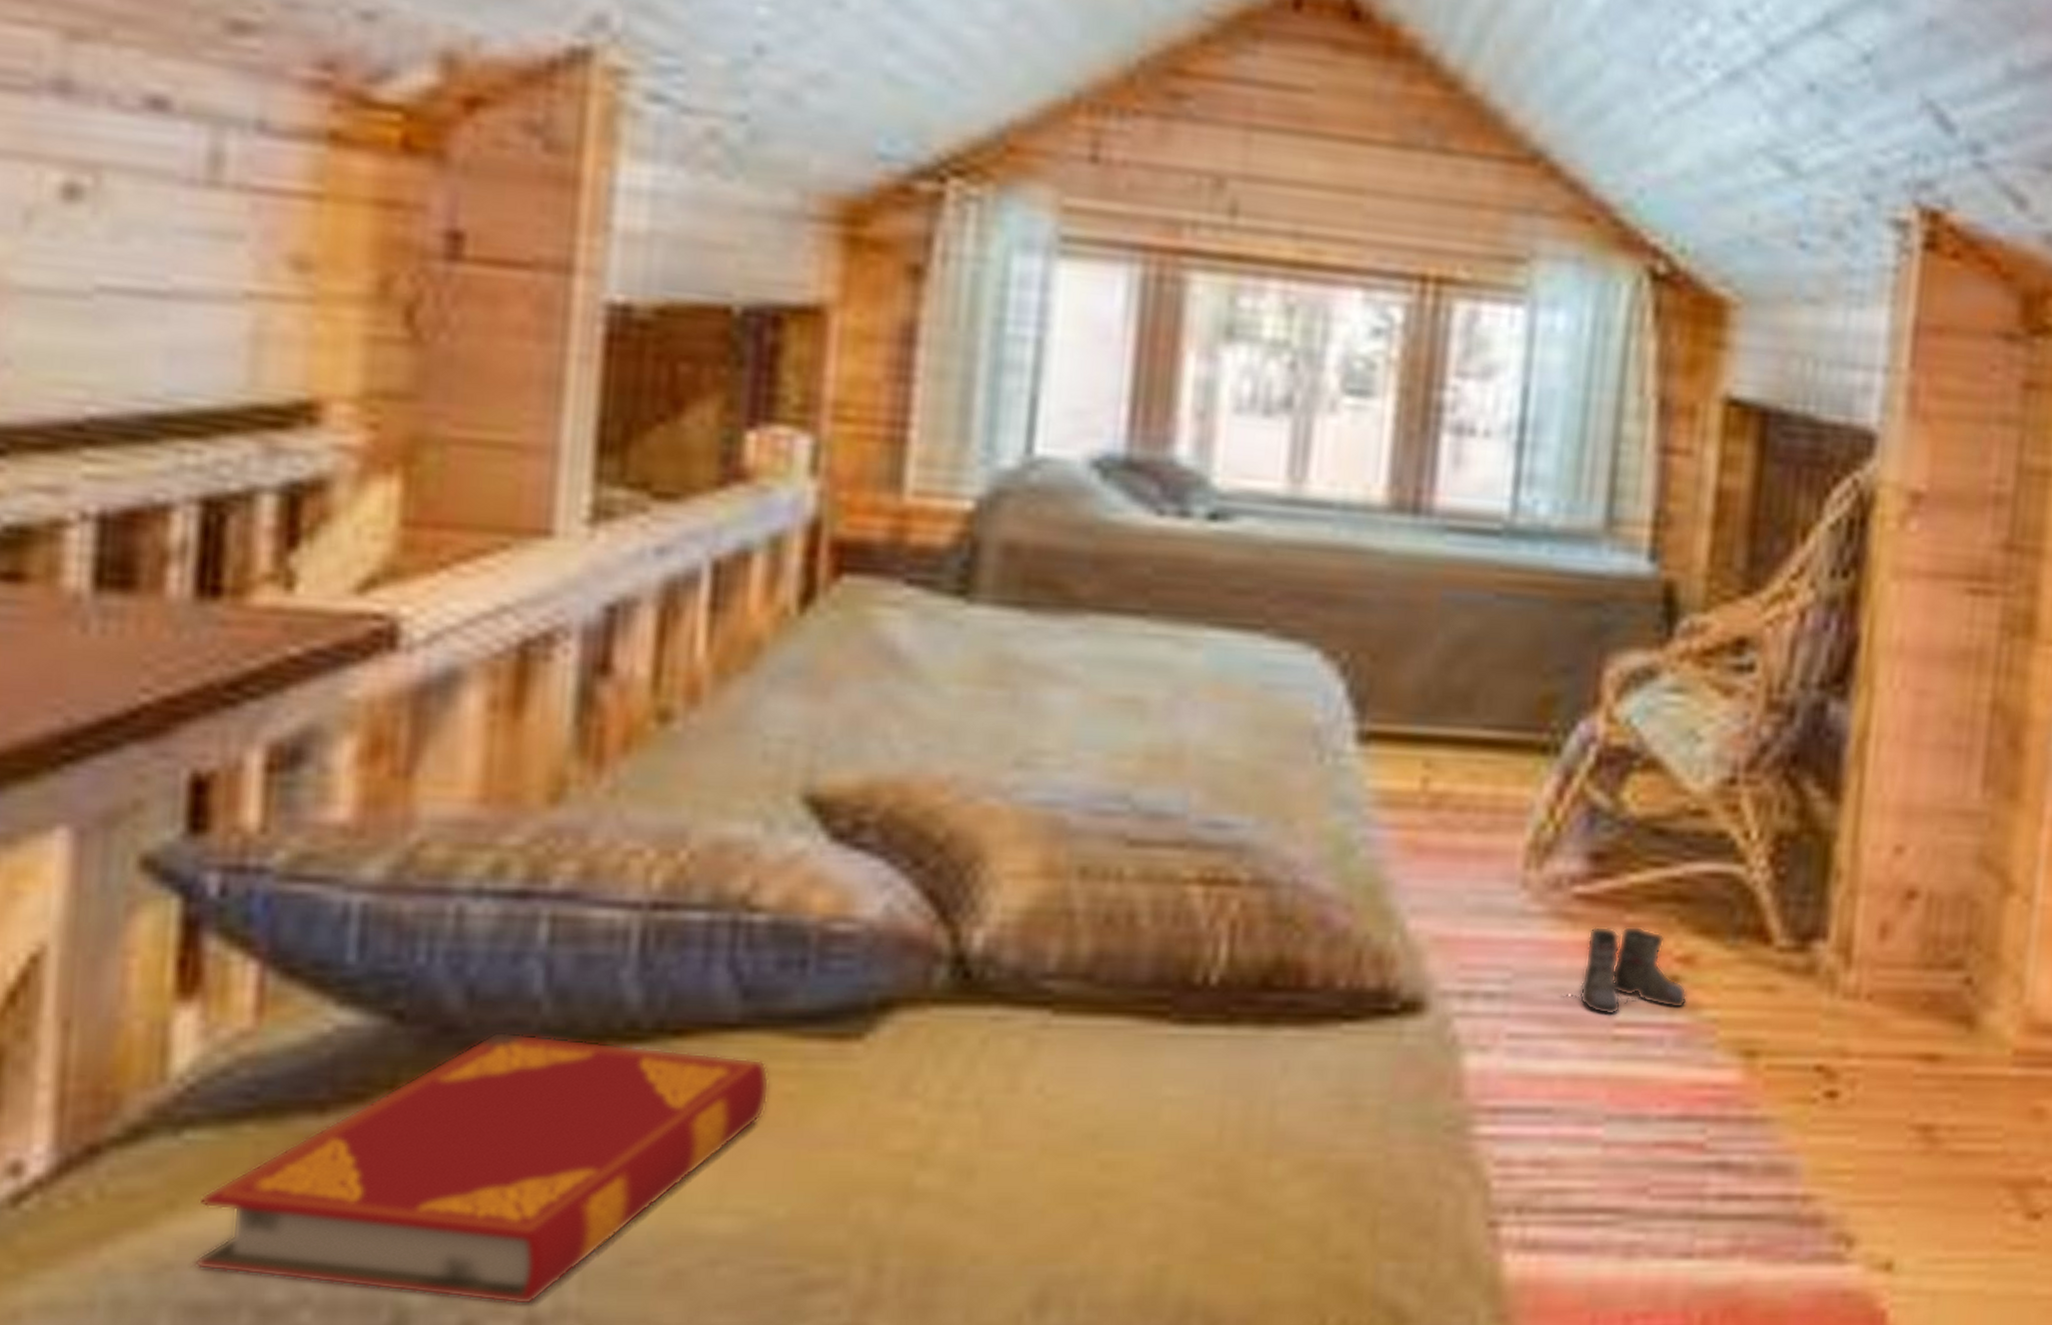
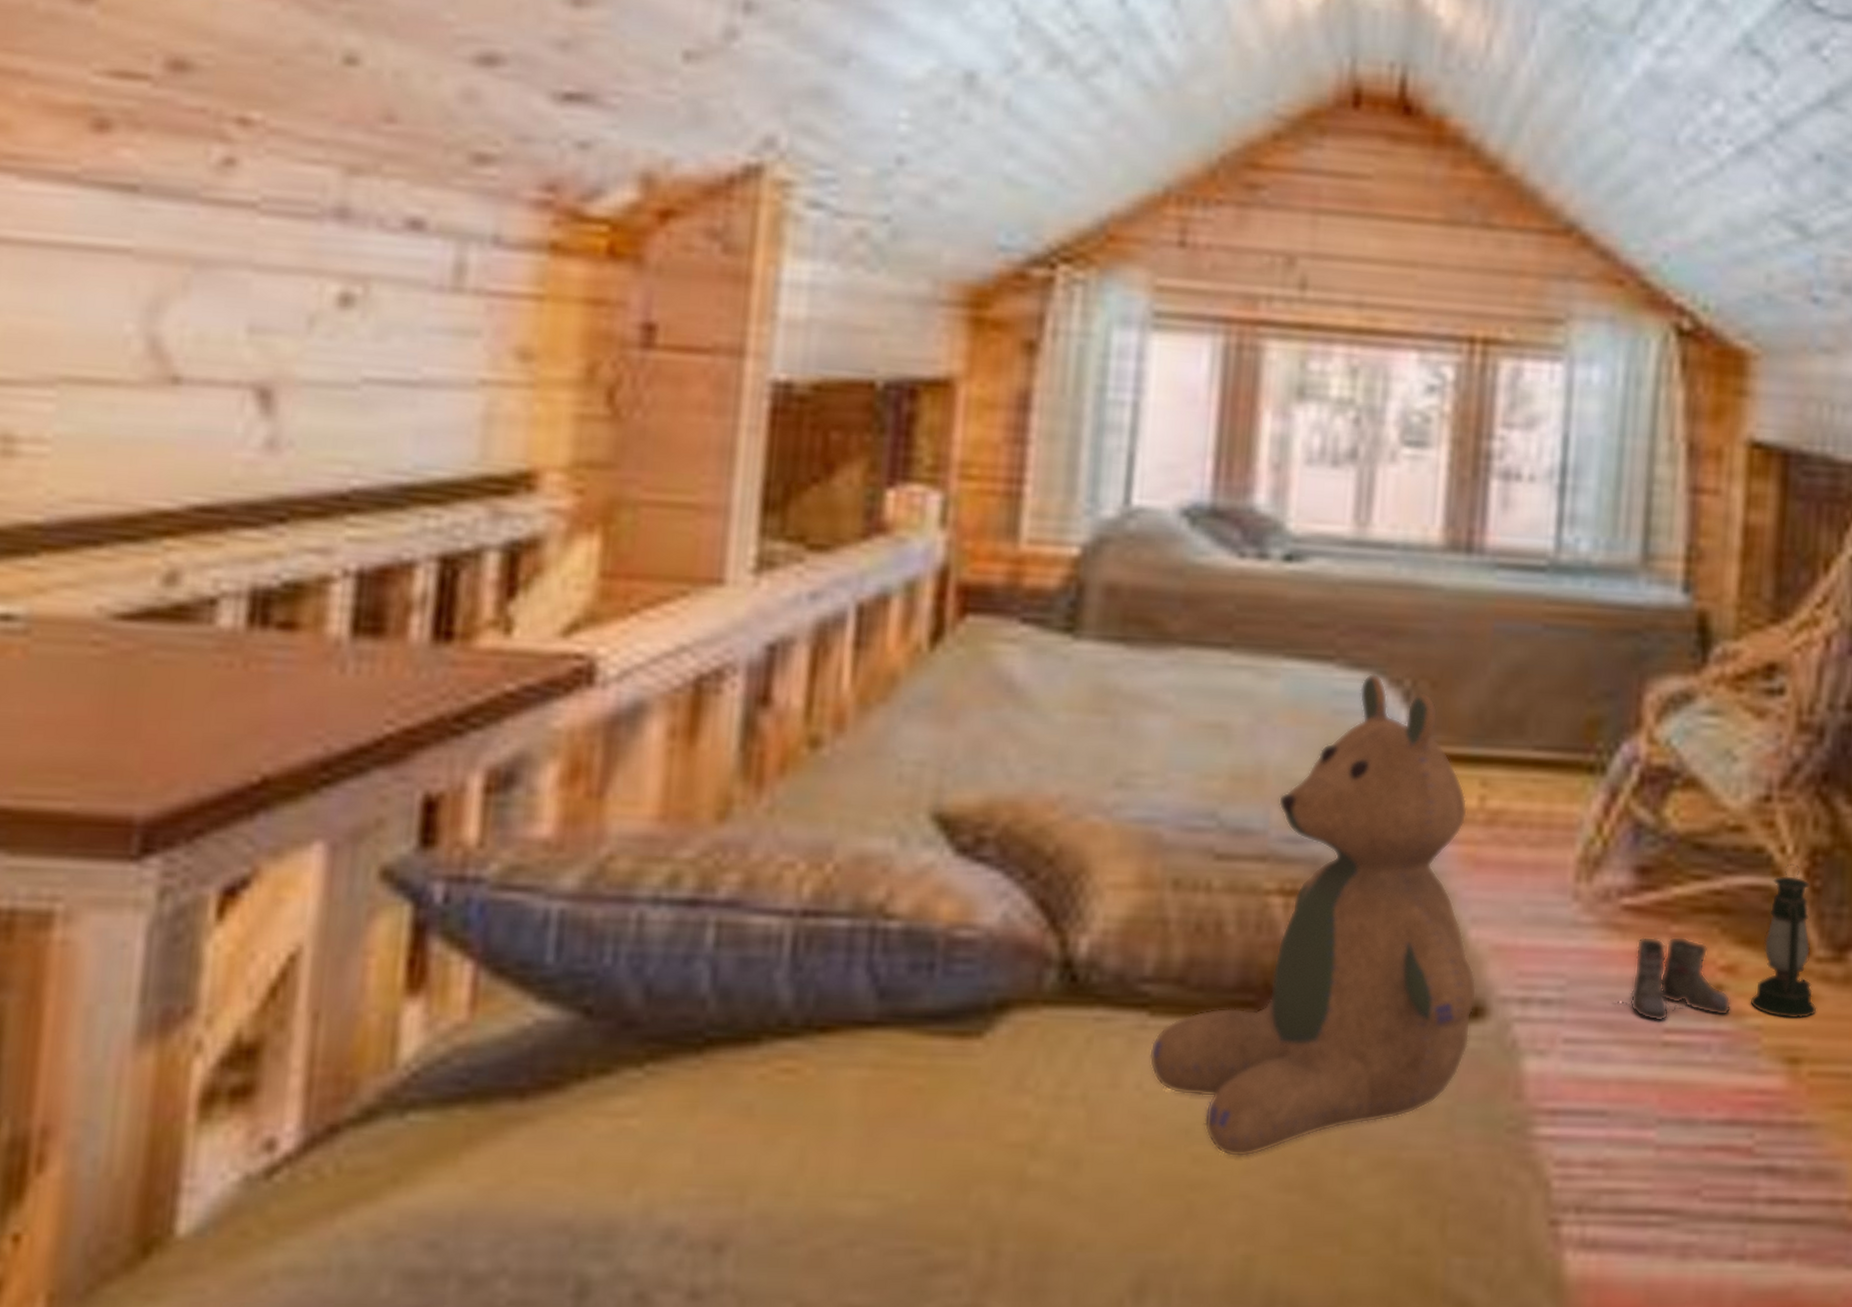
hardback book: present [194,1031,770,1305] -> none [413,1026,902,1279]
teddy bear: none [1052,644,1415,1163] -> present [1149,673,1477,1157]
lantern: none [1707,849,1777,1011] -> present [1750,863,1817,1019]

